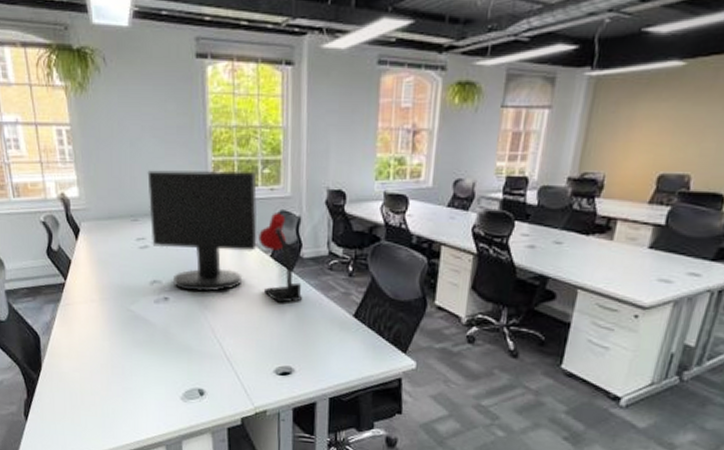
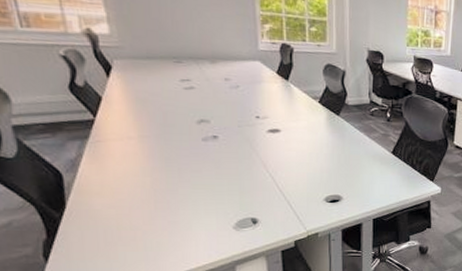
monitor: present [147,170,258,292] -> none [191,16,306,132]
desk lamp: present [258,213,302,303] -> none [307,65,348,142]

